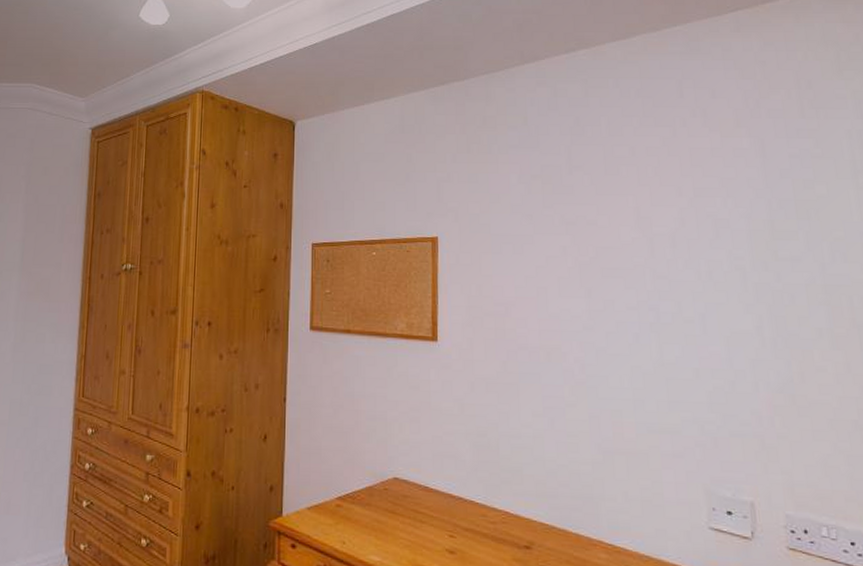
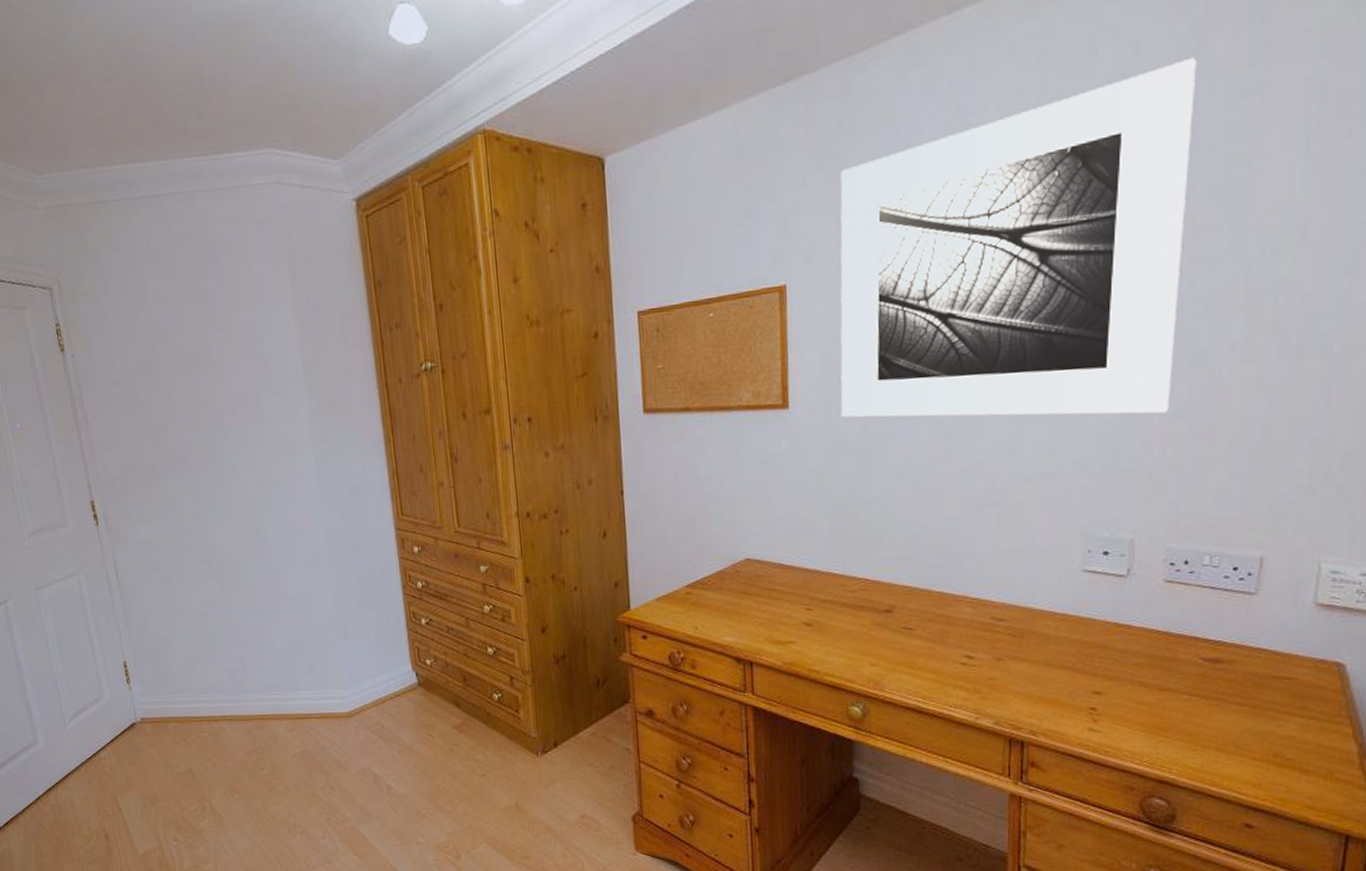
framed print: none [483,105,772,386] -> present [840,57,1197,418]

